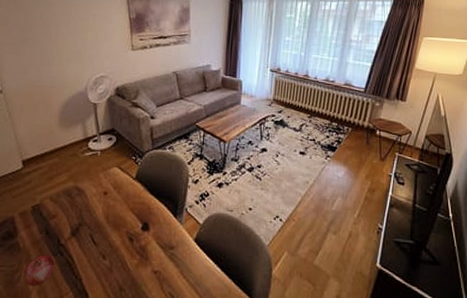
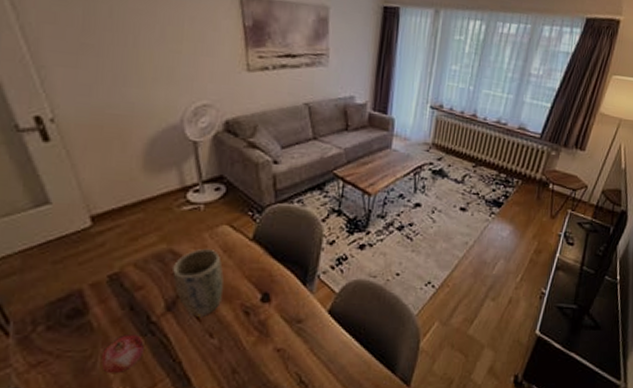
plant pot: none [77,186,114,241] -> present [172,249,224,317]

